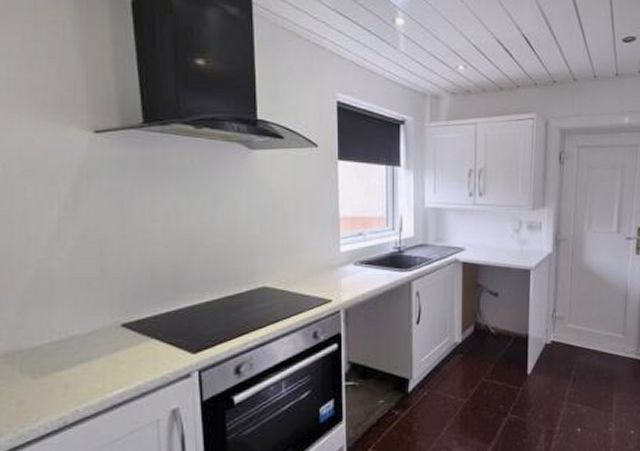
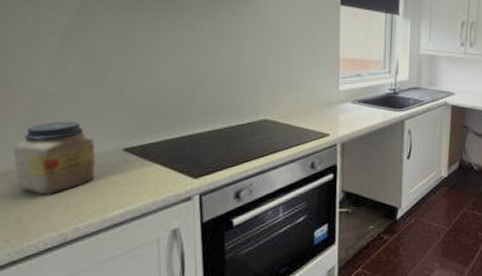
jar: none [15,297,94,376] -> present [14,121,95,195]

